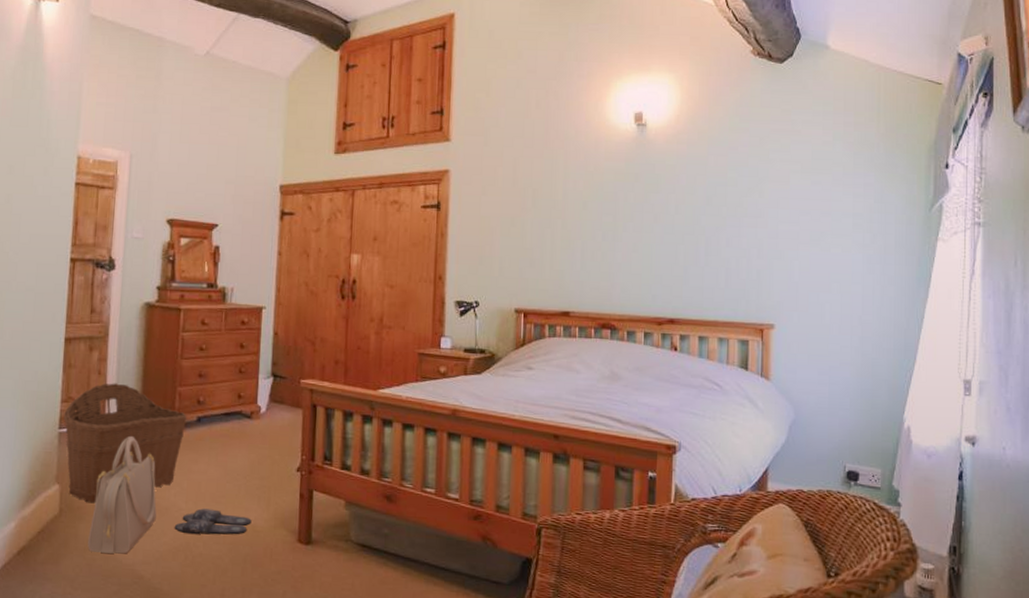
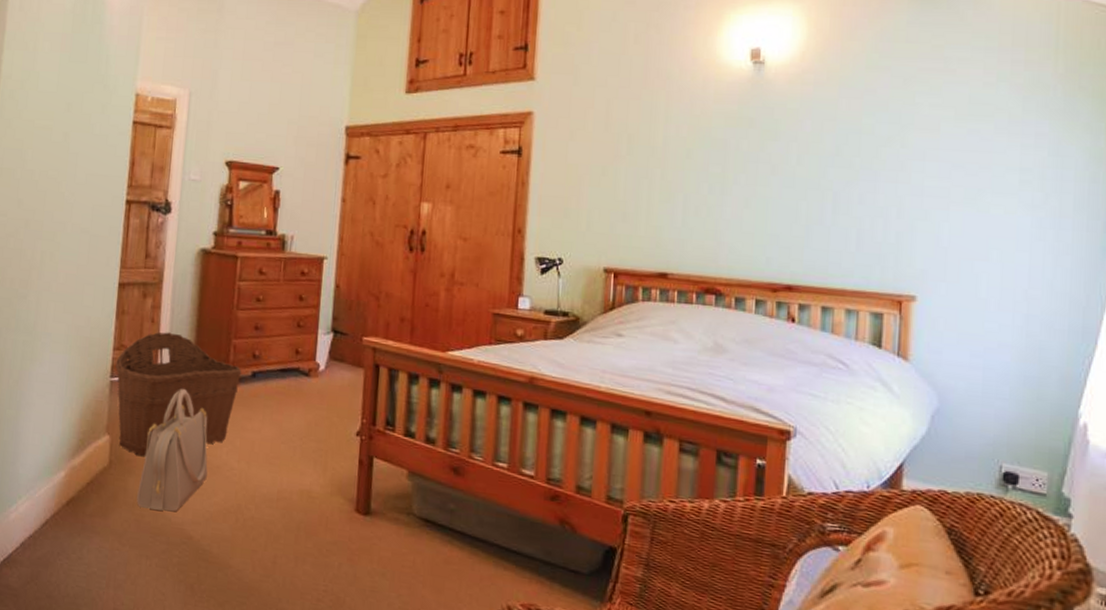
slippers: present [174,508,252,535] -> none [225,469,307,499]

